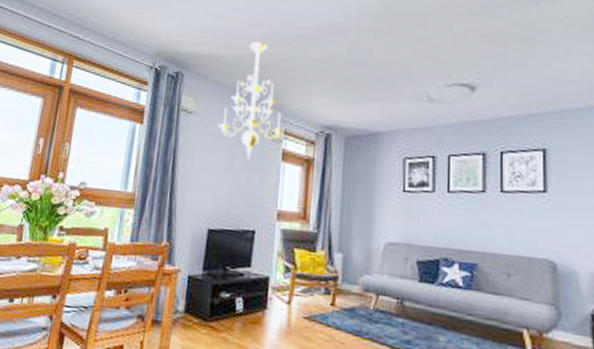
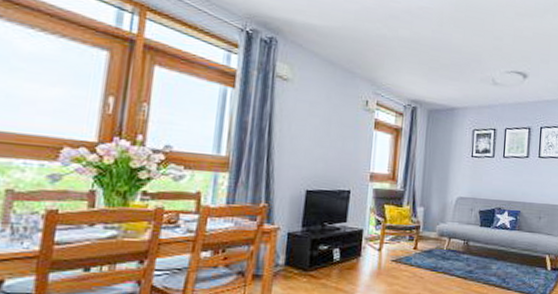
chandelier: present [217,42,286,160] -> none [313,16,378,128]

